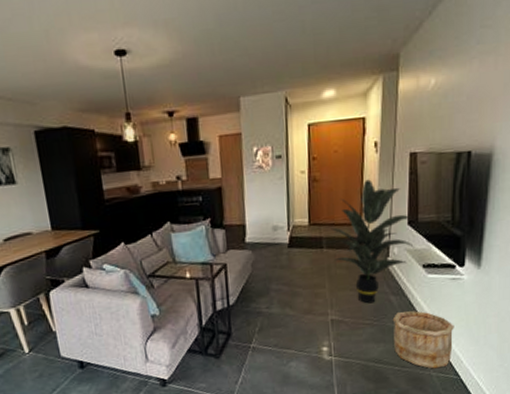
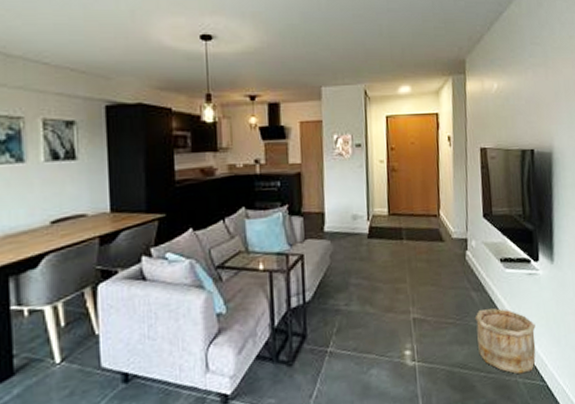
indoor plant: present [330,179,417,304] -> none [410,171,494,301]

